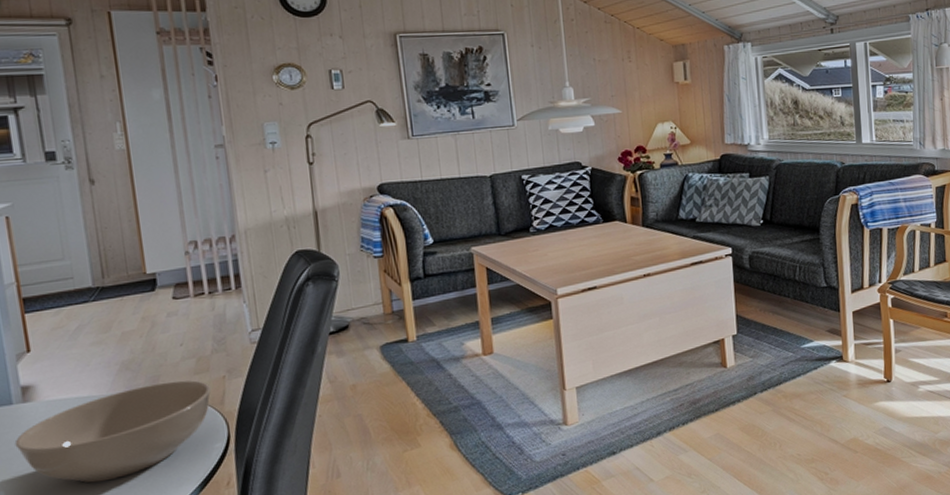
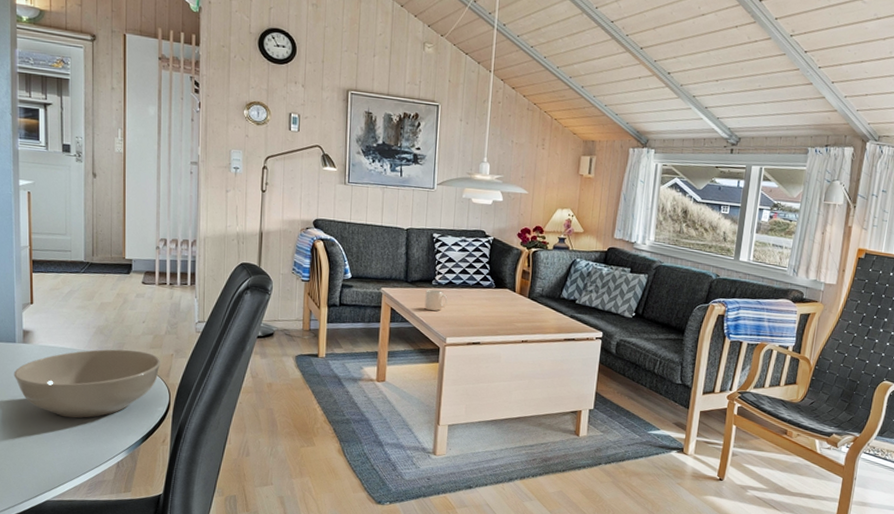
mug: none [524,237,552,263] -> present [424,289,448,311]

